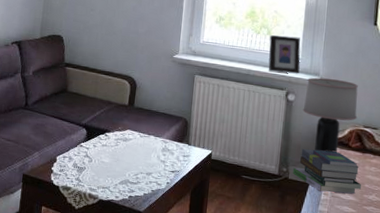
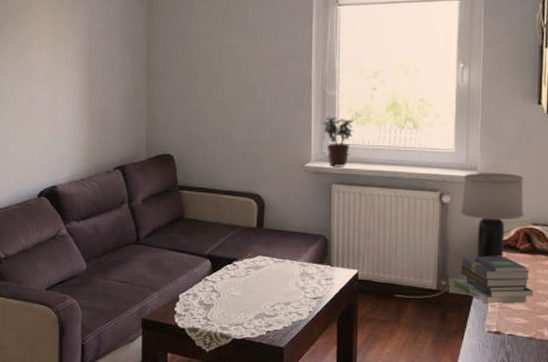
potted plant: none [191,17,217,61] -> present [323,117,354,167]
picture frame: present [268,34,301,74] -> none [416,127,454,171]

